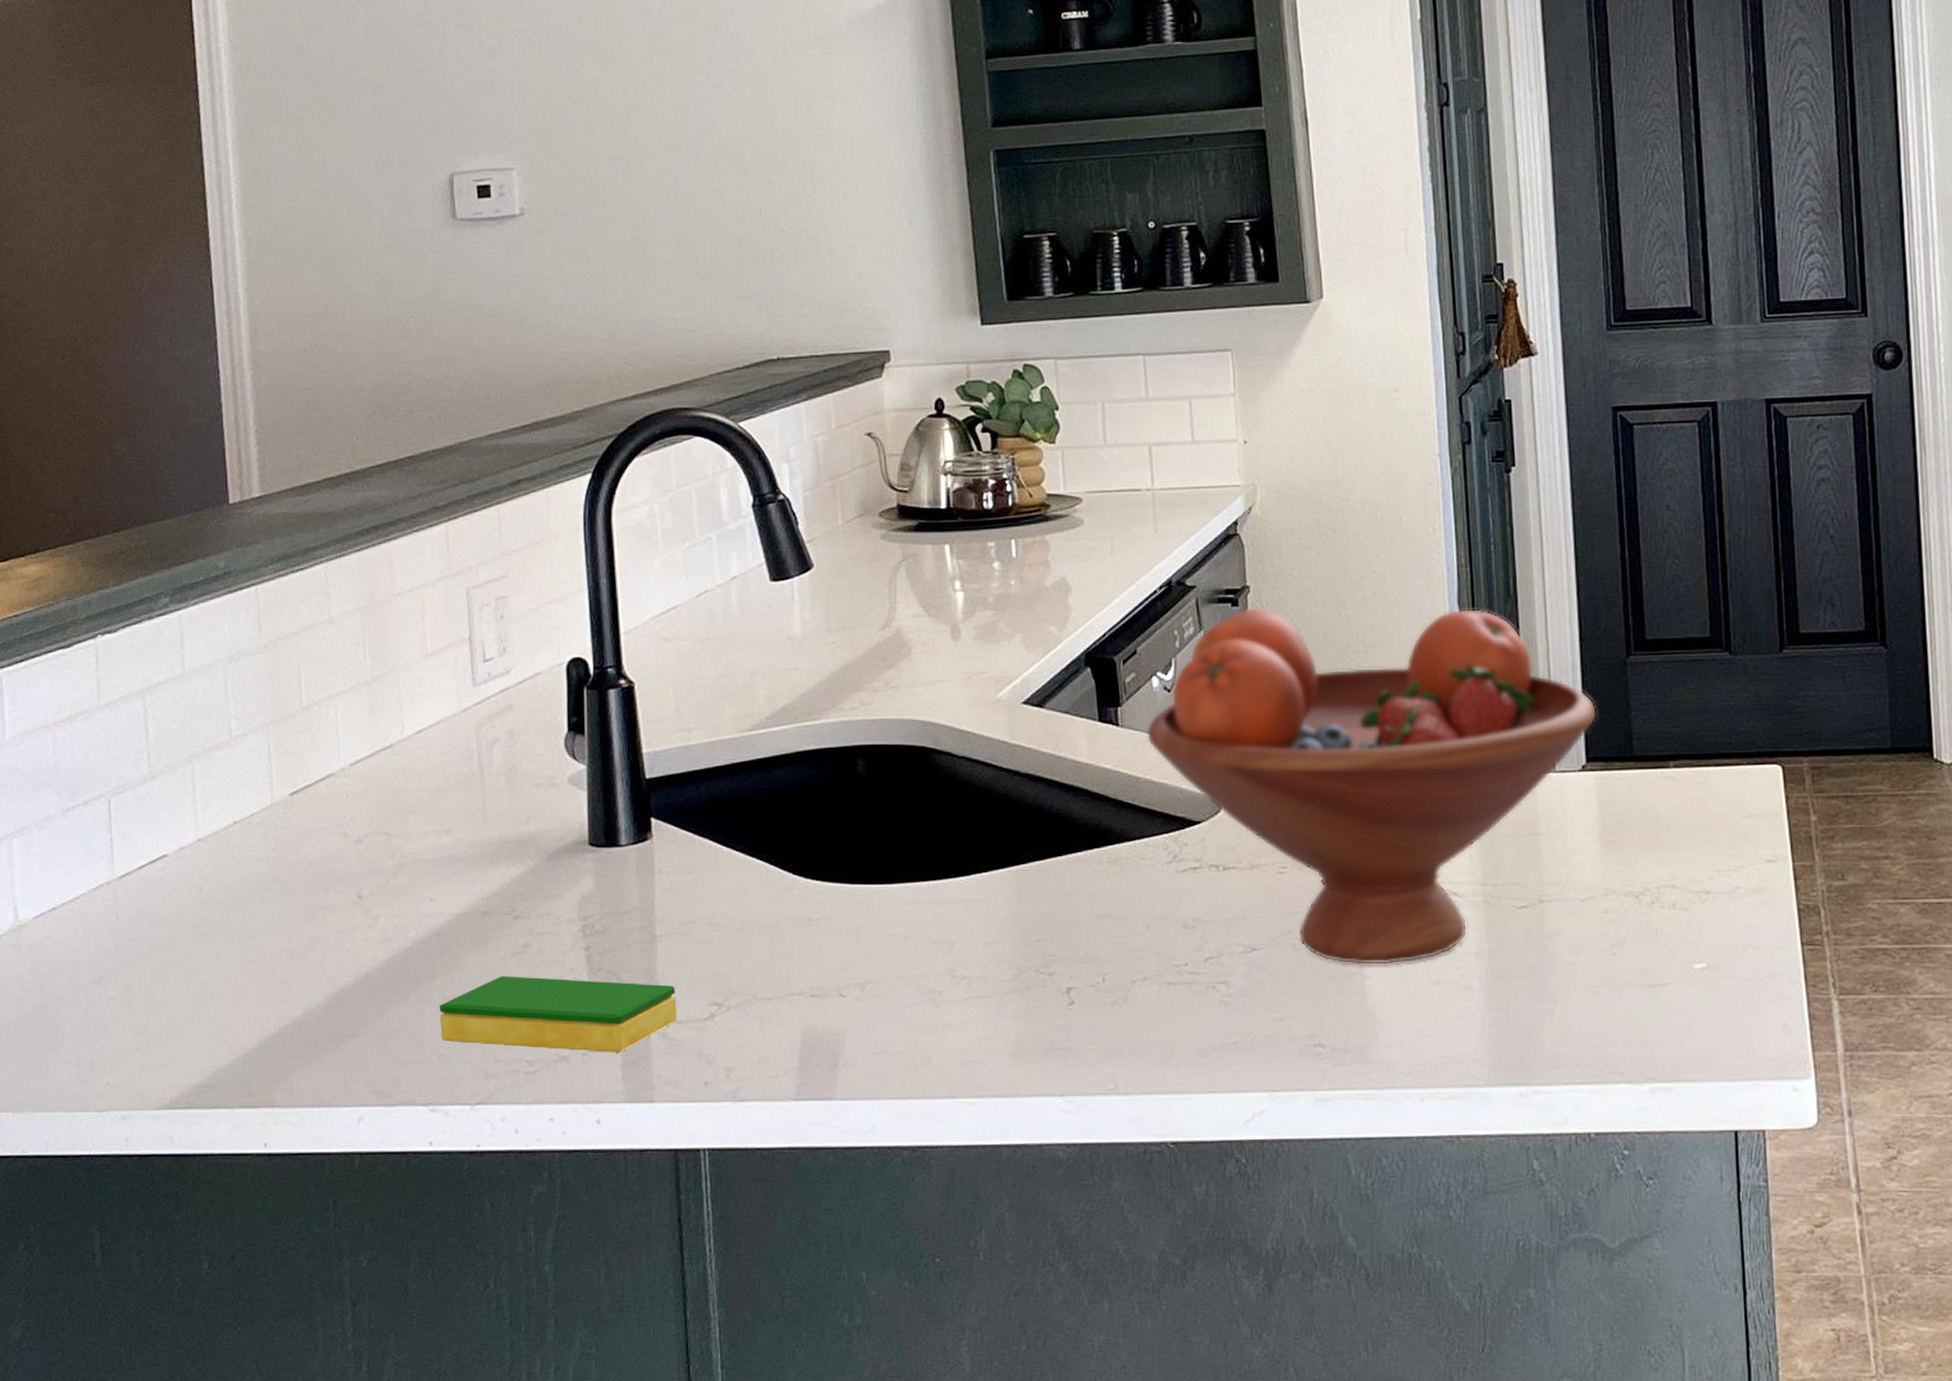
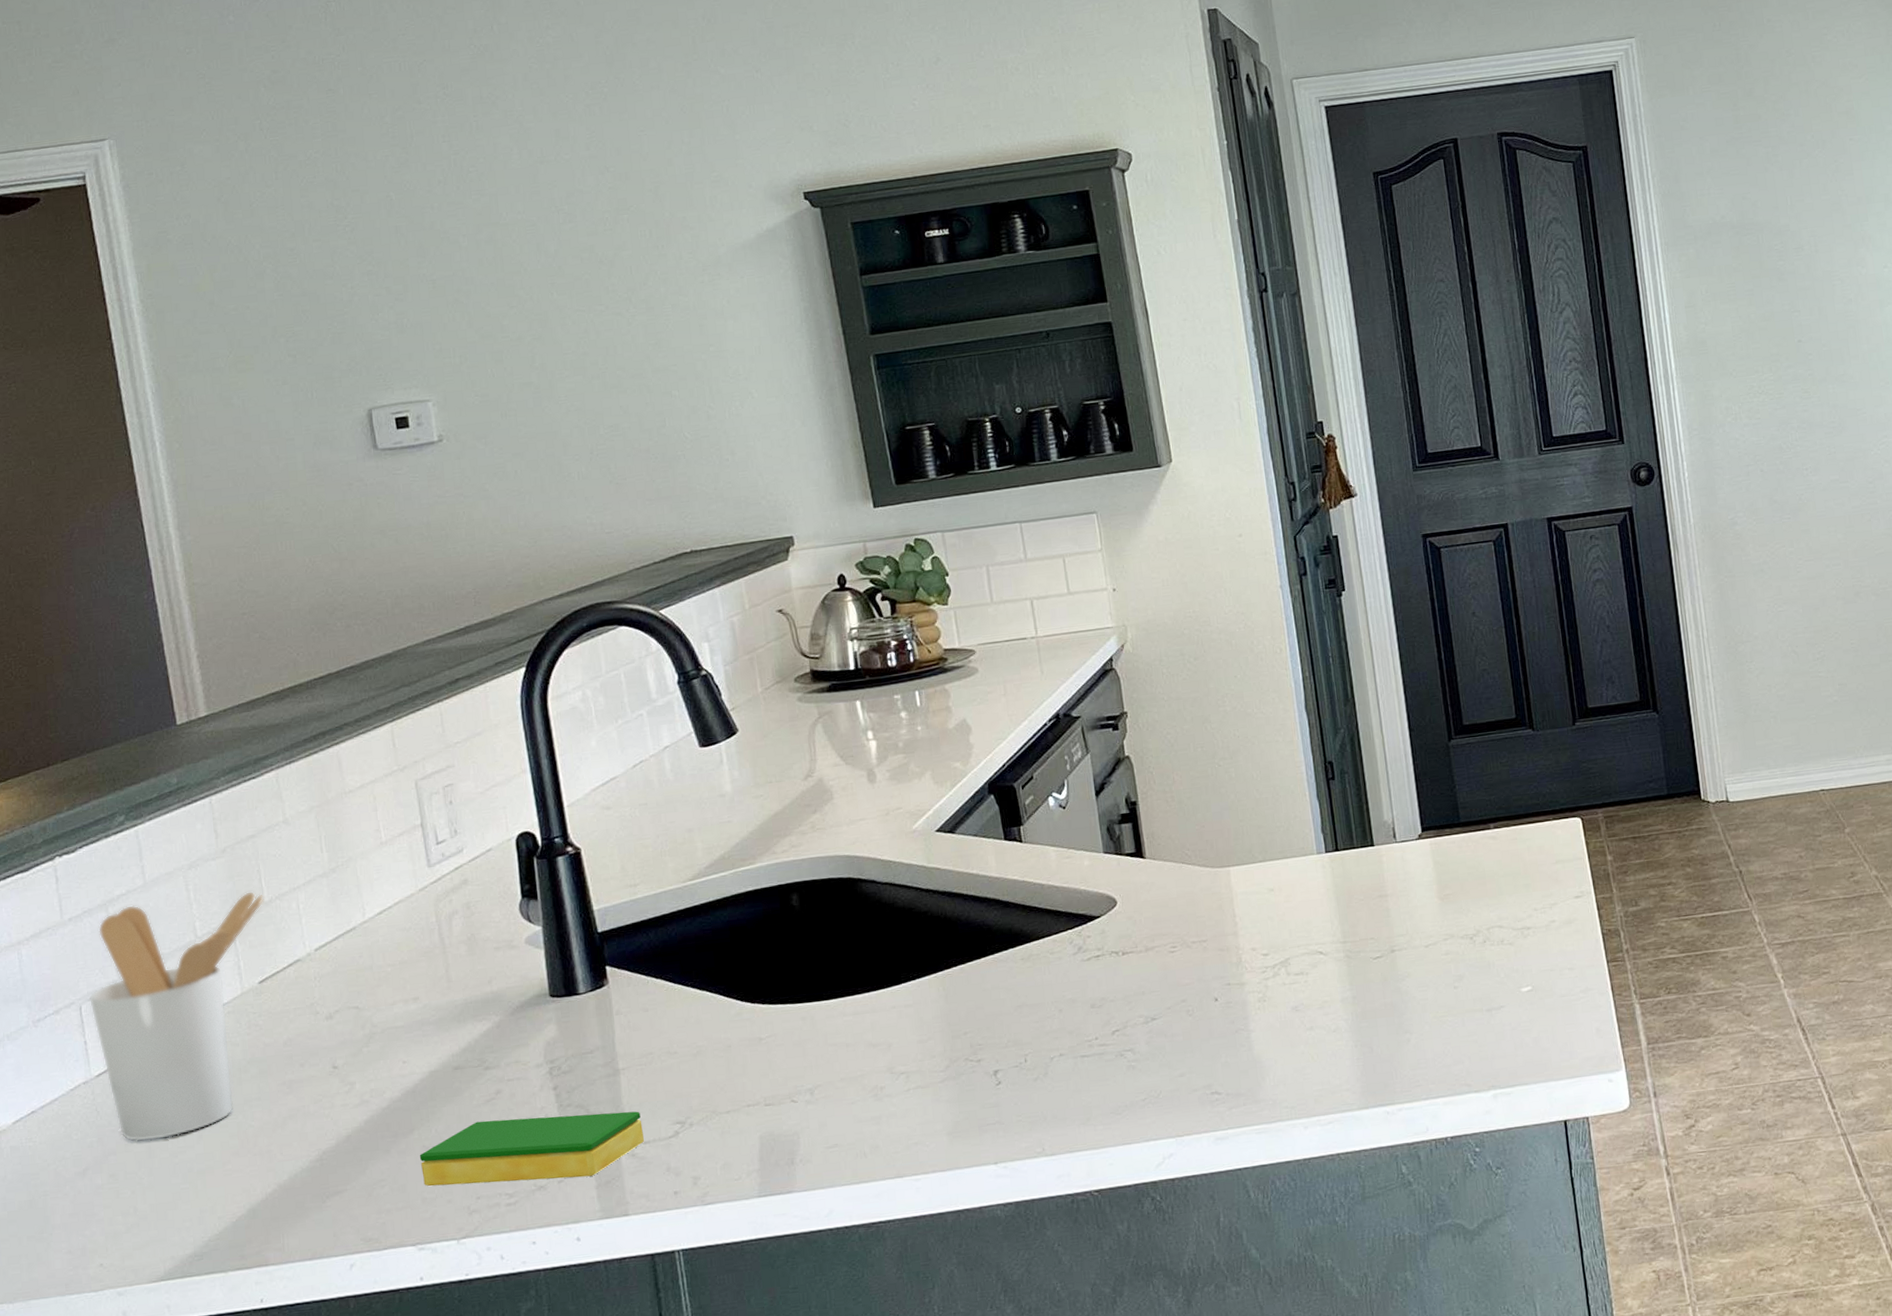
utensil holder: none [118,692,303,955] -> present [88,891,265,1142]
fruit bowl: present [1145,606,1598,966] -> none [1046,713,1428,1023]

